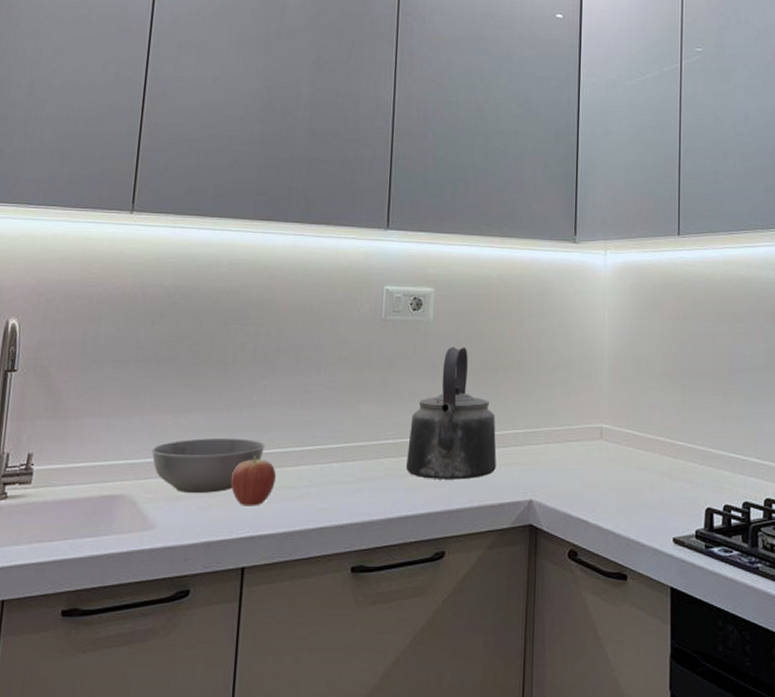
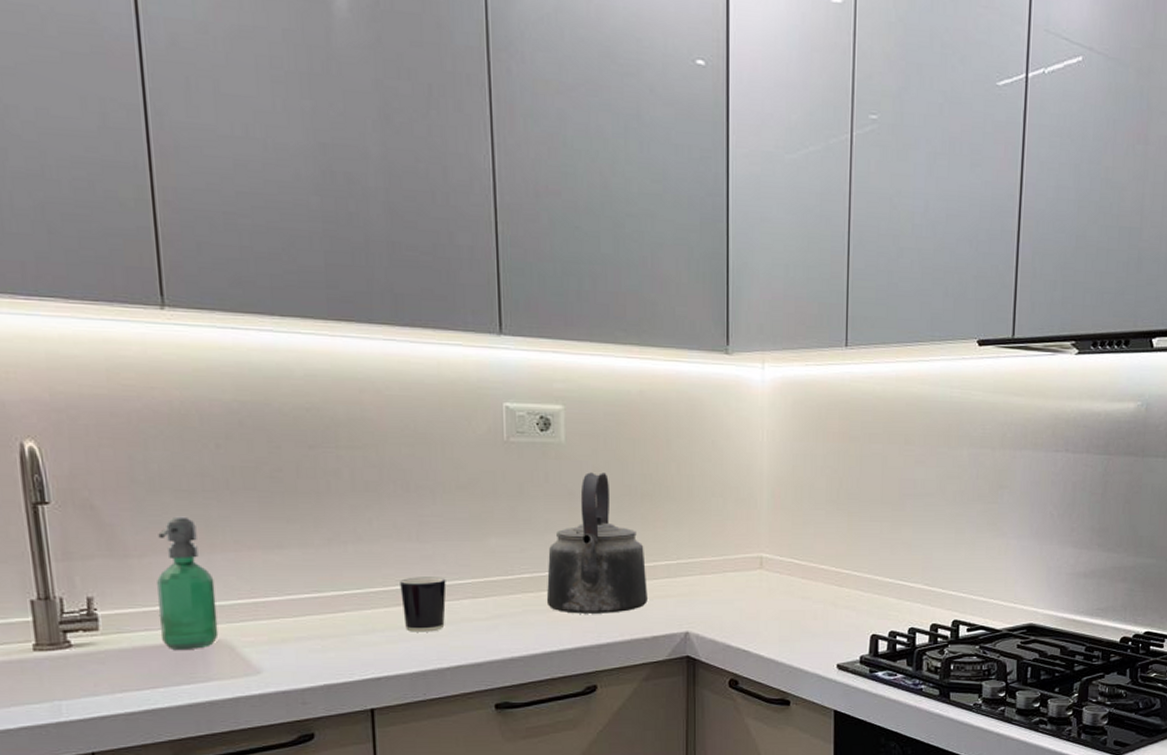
soap dispenser: none [78,383,131,504] -> present [156,516,219,649]
bowl: present [151,437,266,494] -> none [242,575,381,636]
fruit: present [230,456,276,506] -> none [344,594,397,647]
mug: none [281,440,321,493] -> present [400,577,447,632]

